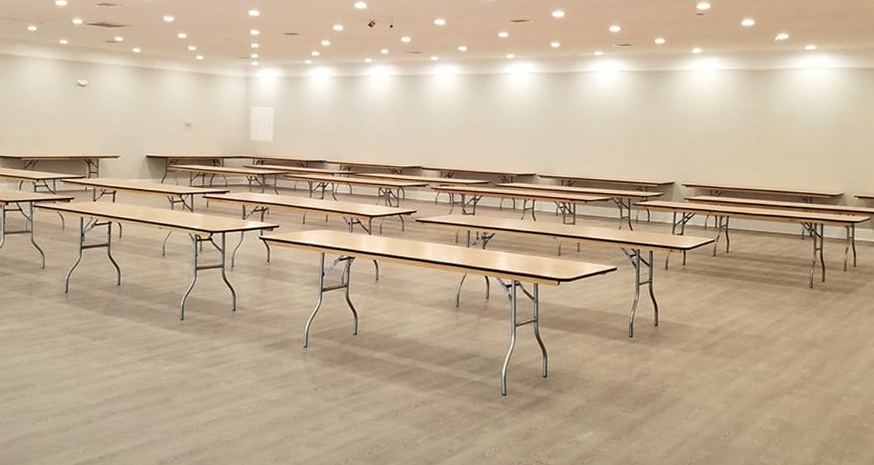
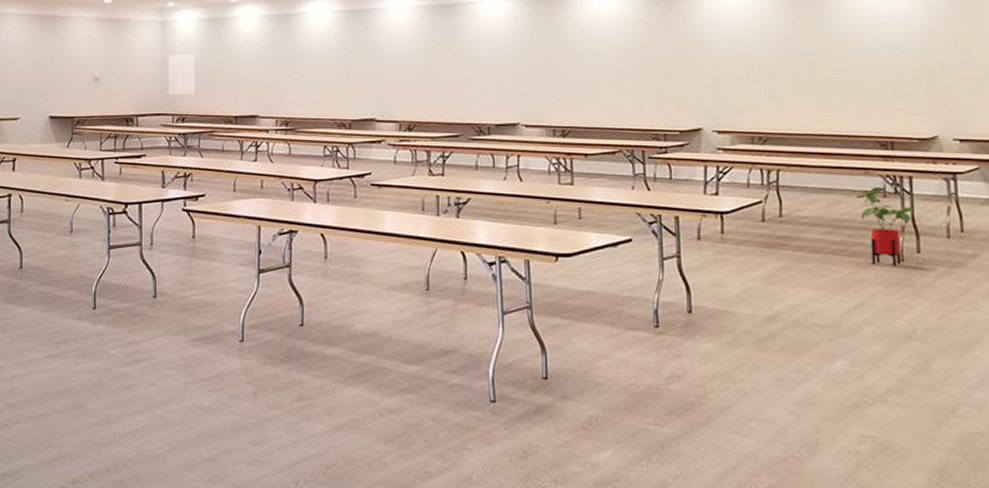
house plant: none [782,231,823,292] -> present [856,186,914,266]

